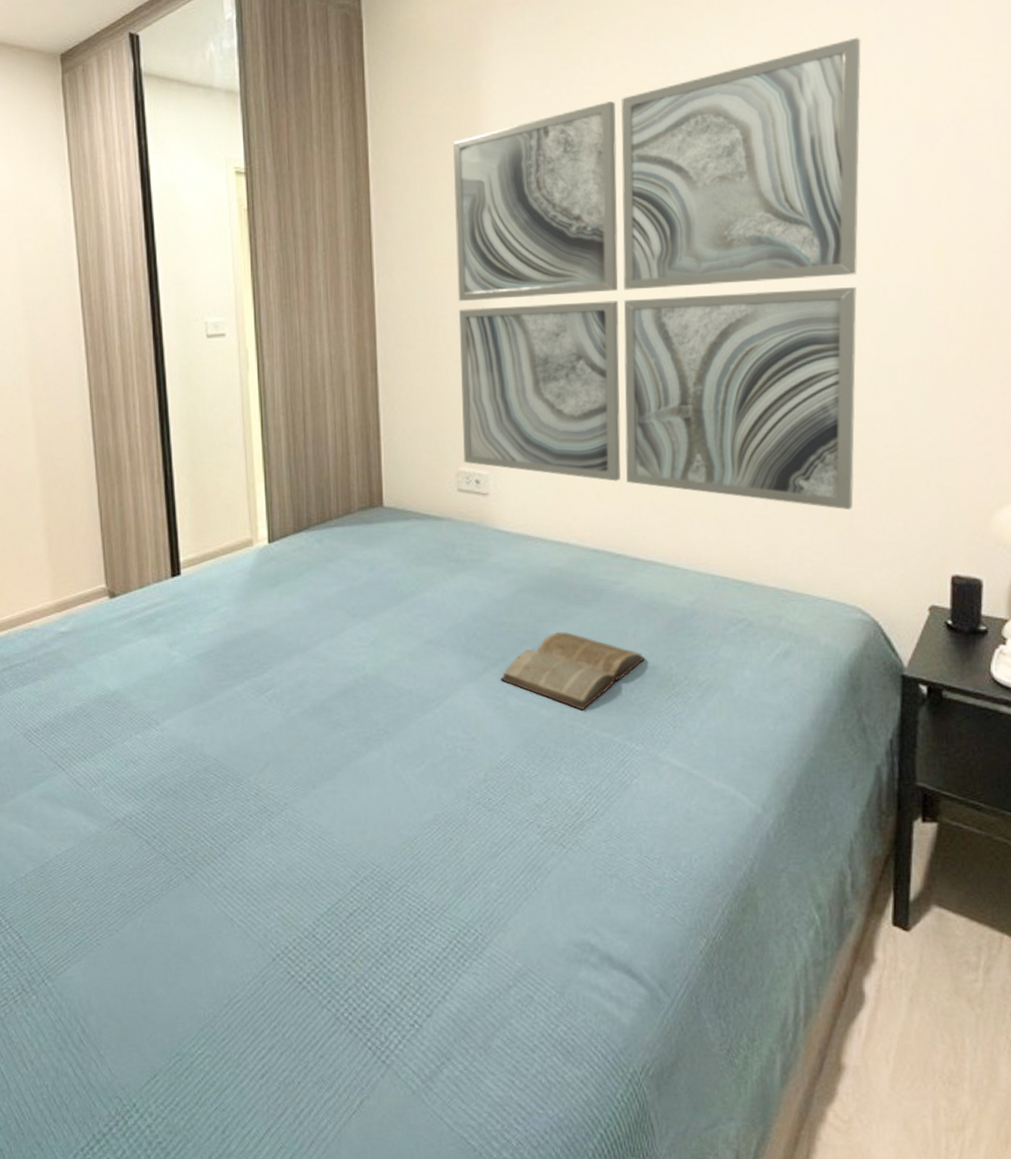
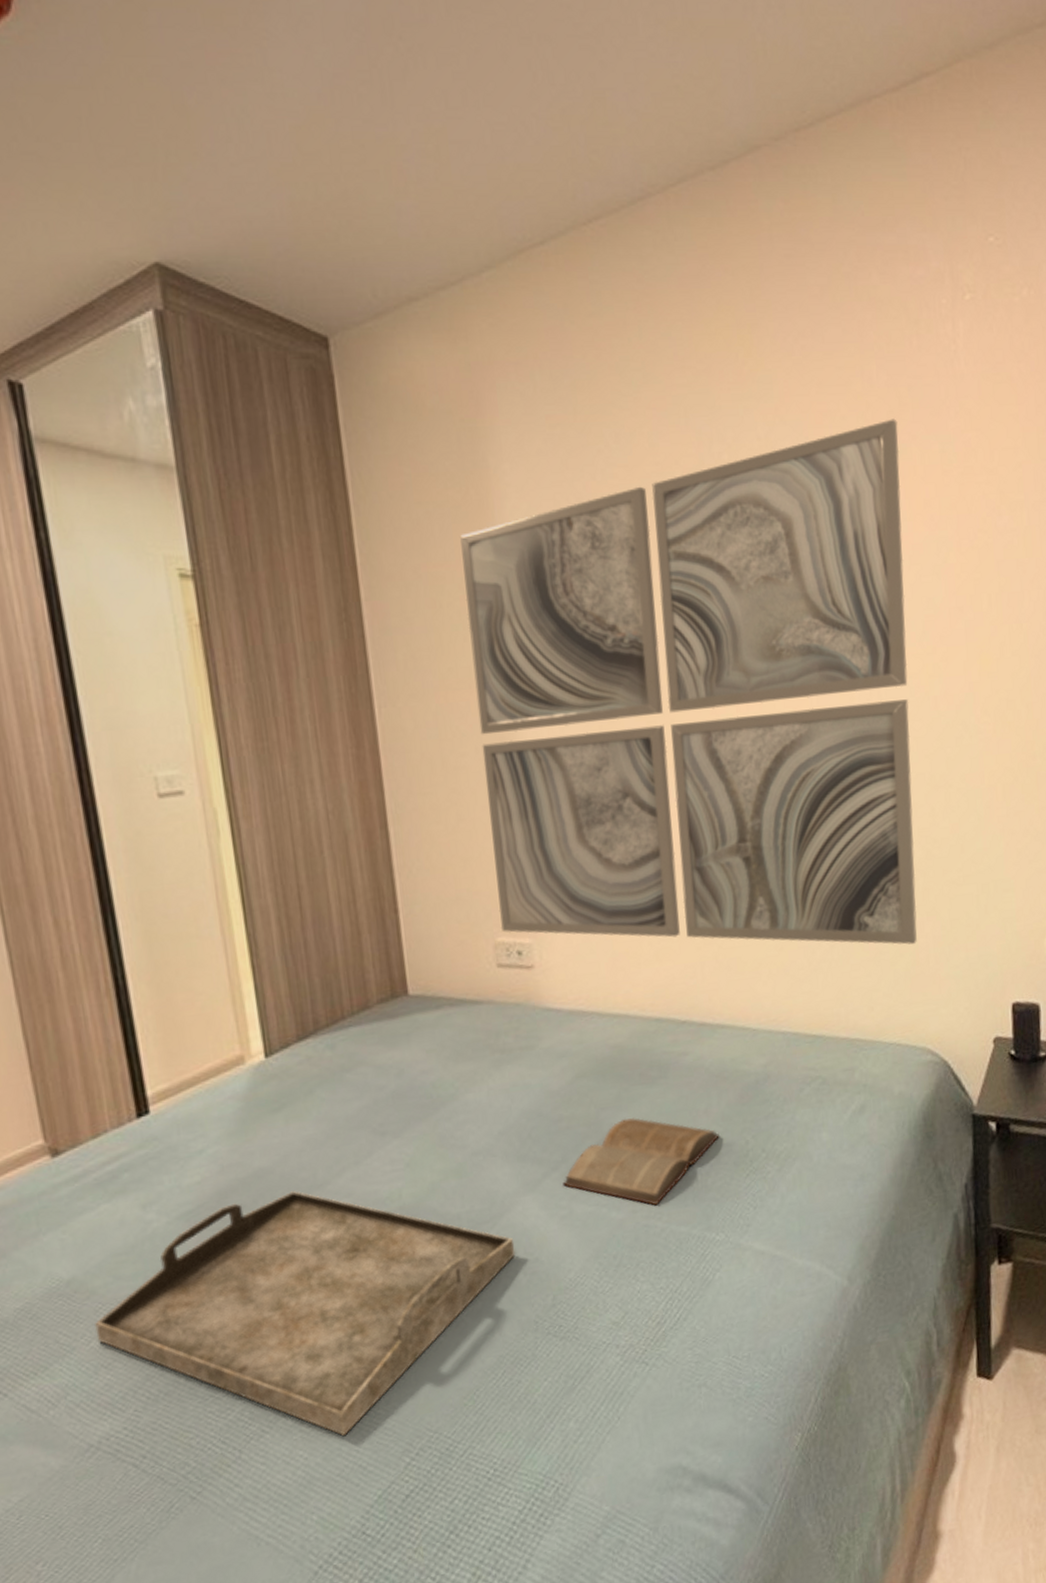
serving tray: none [129,651,456,854] -> present [95,1191,516,1437]

